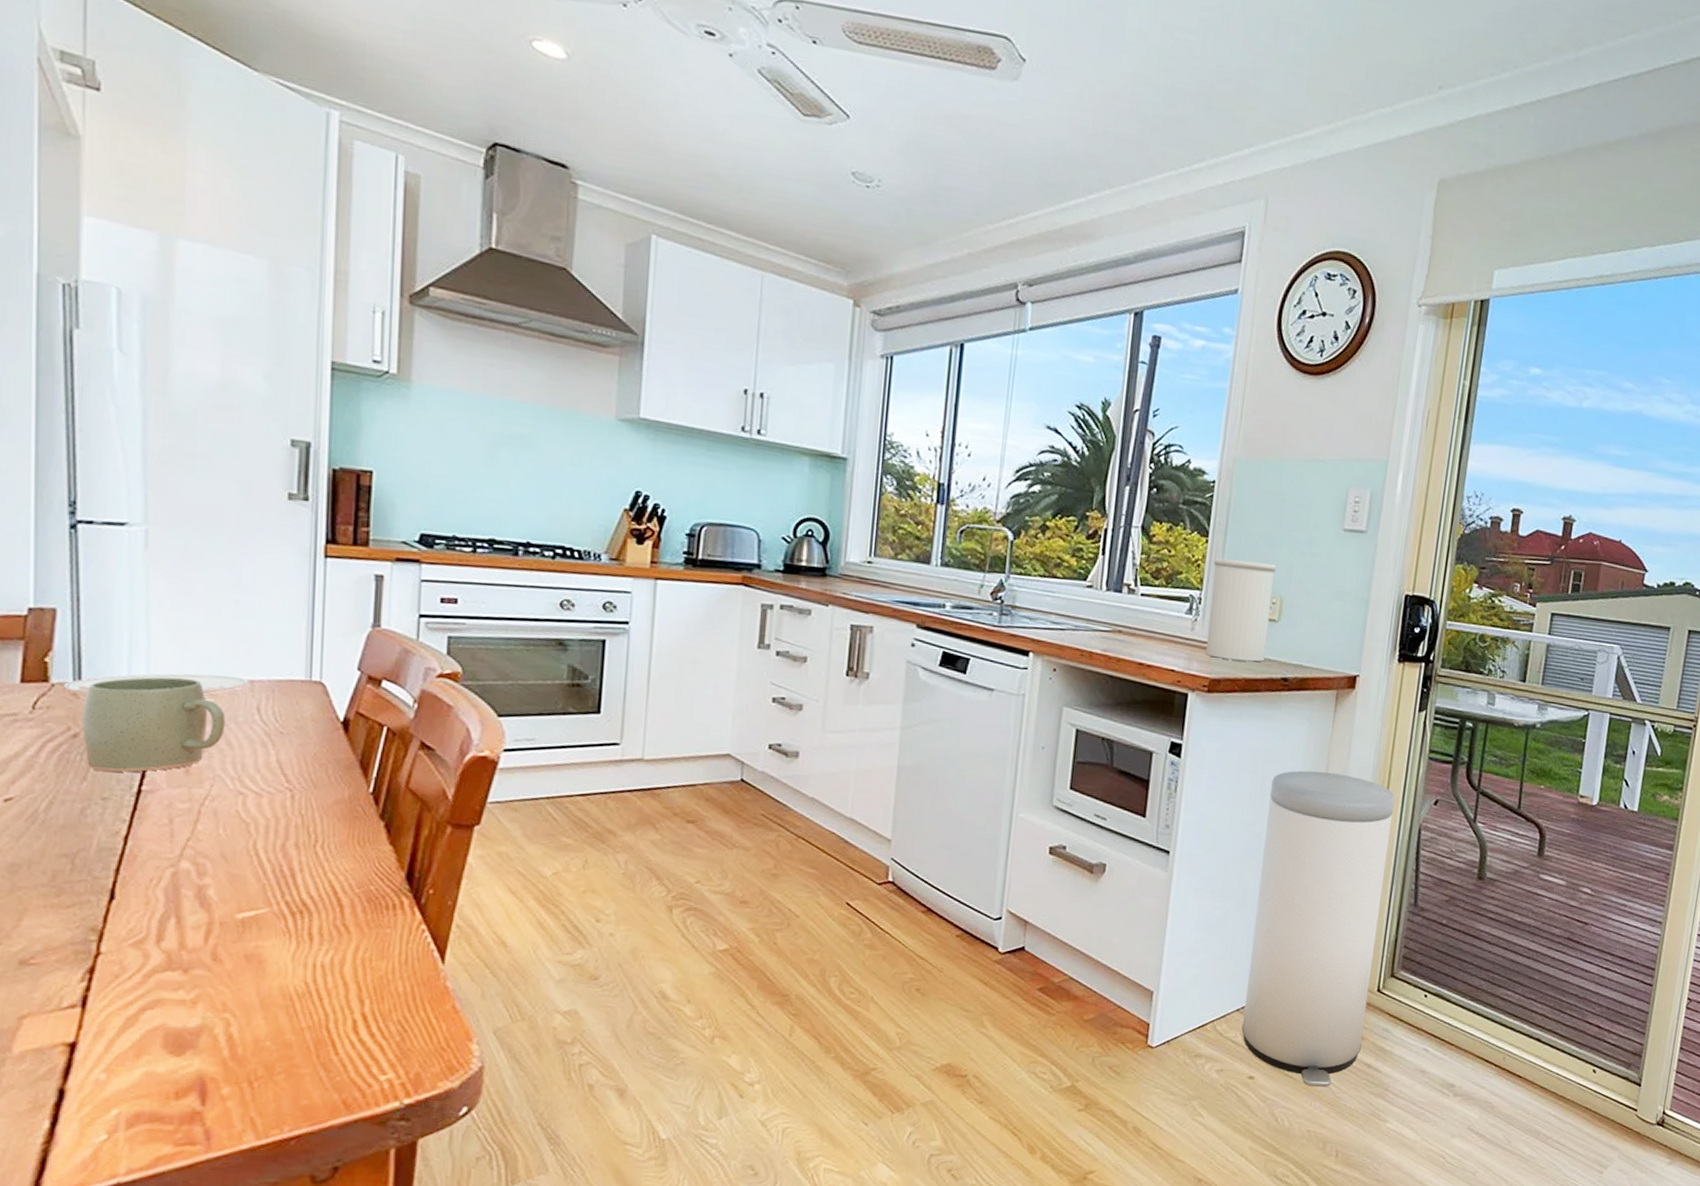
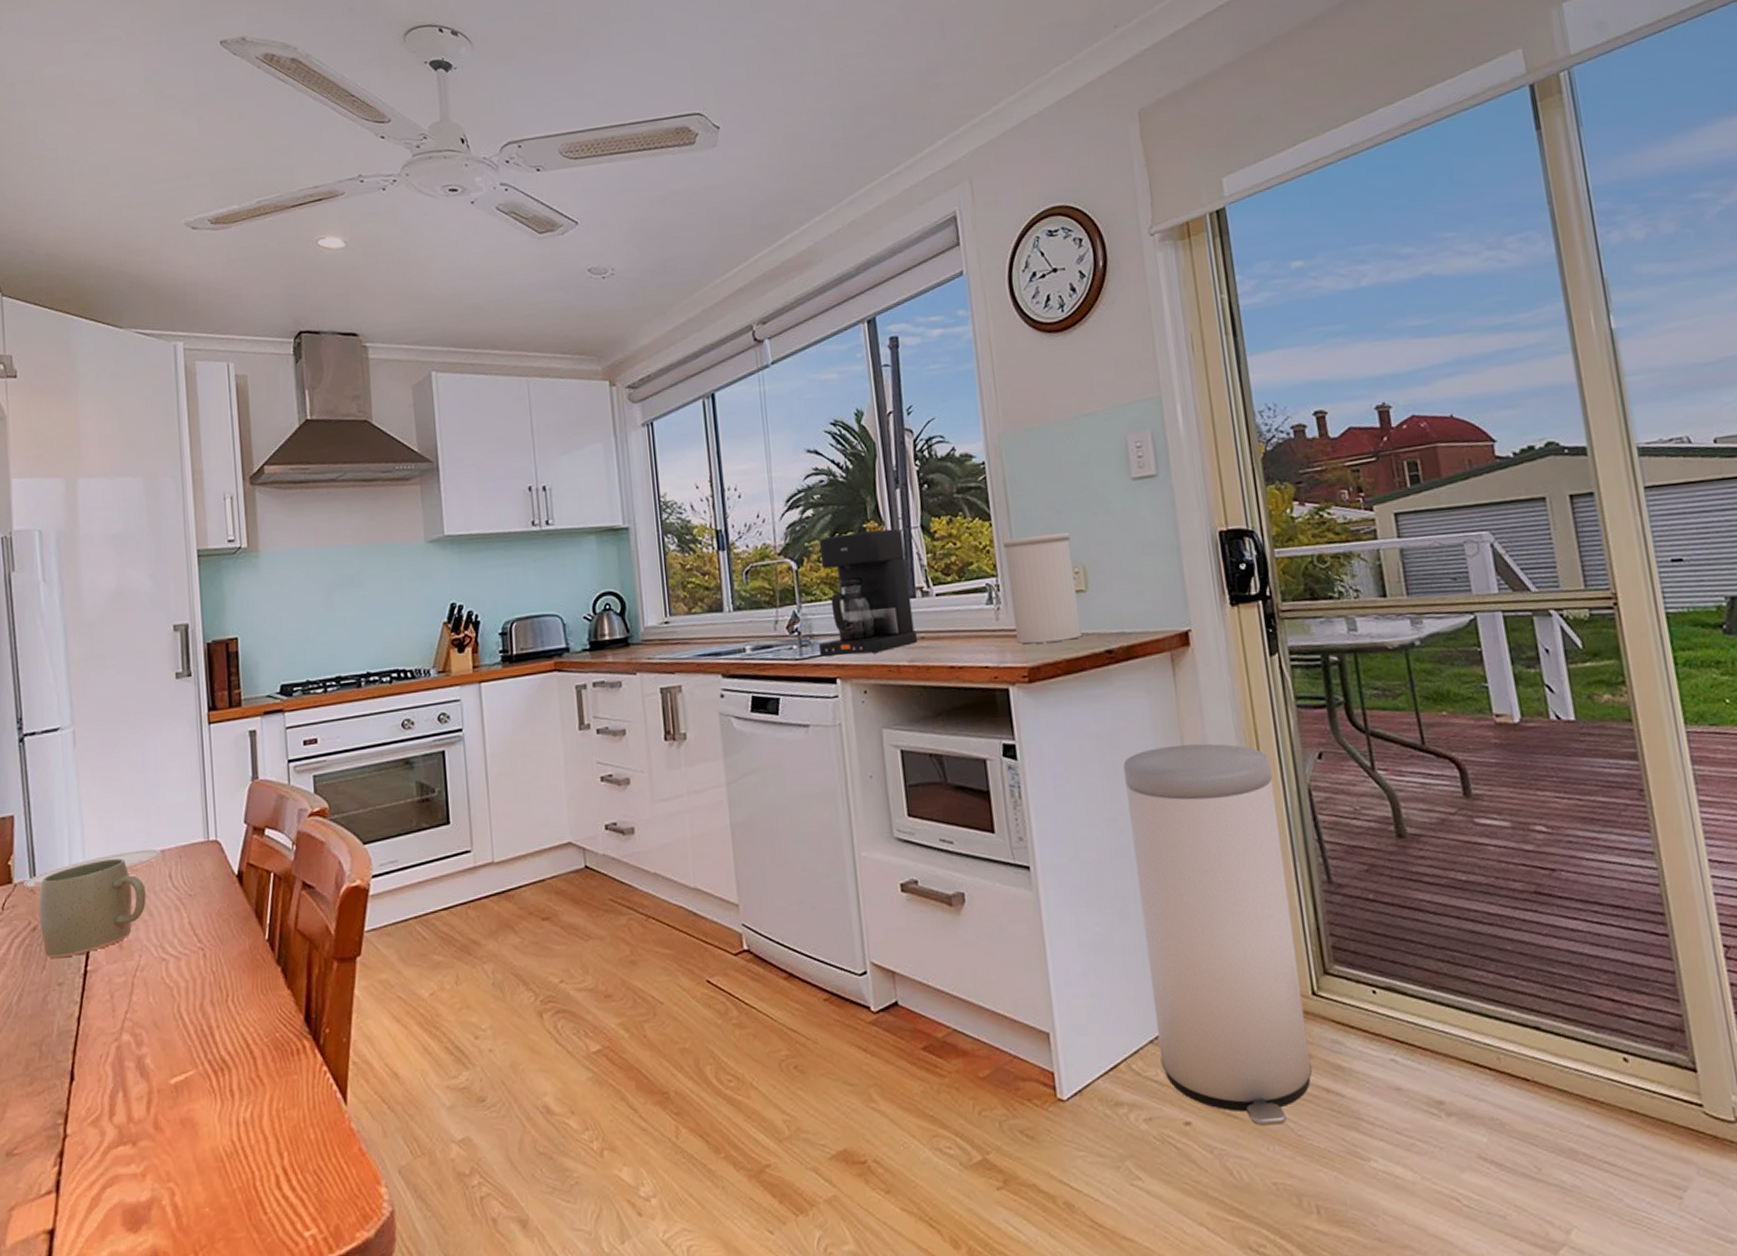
coffee maker: none [1017,515,1122,637] -> present [818,528,918,657]

